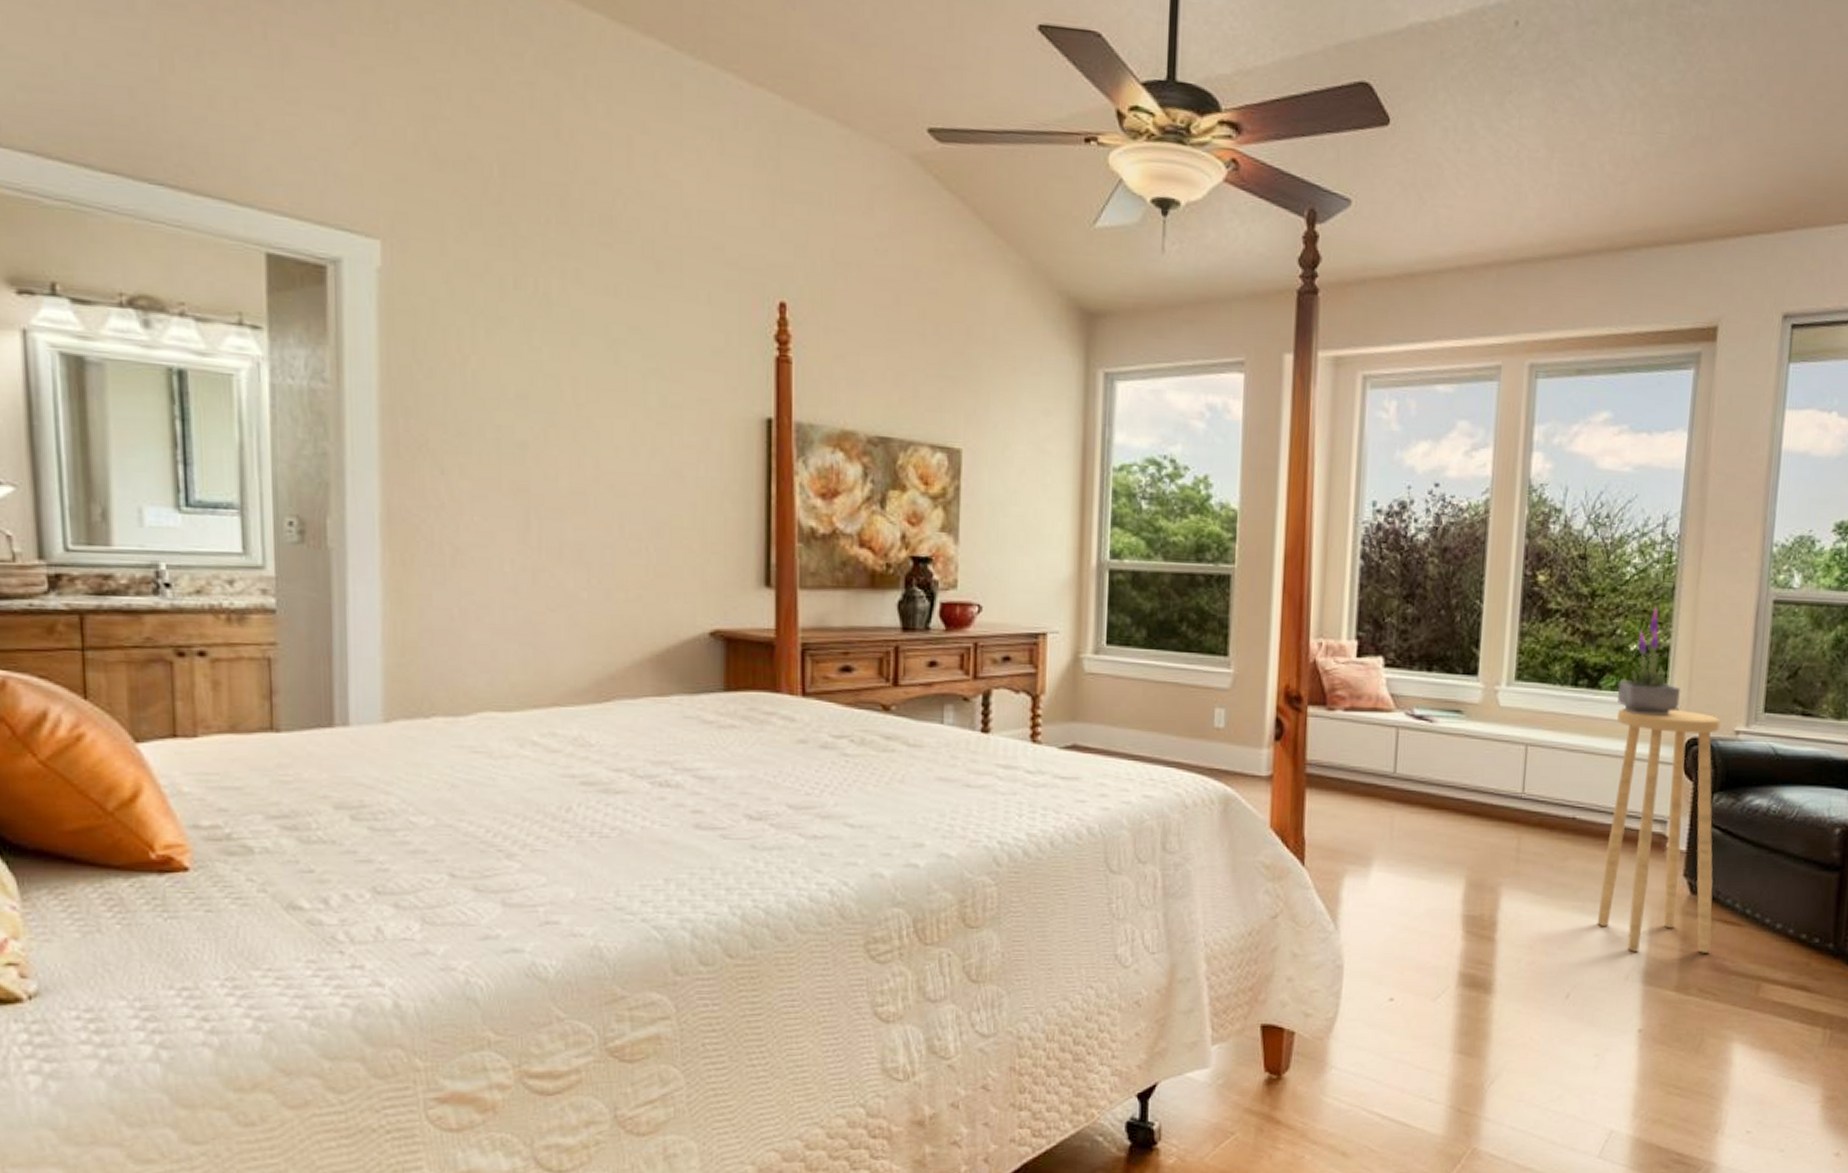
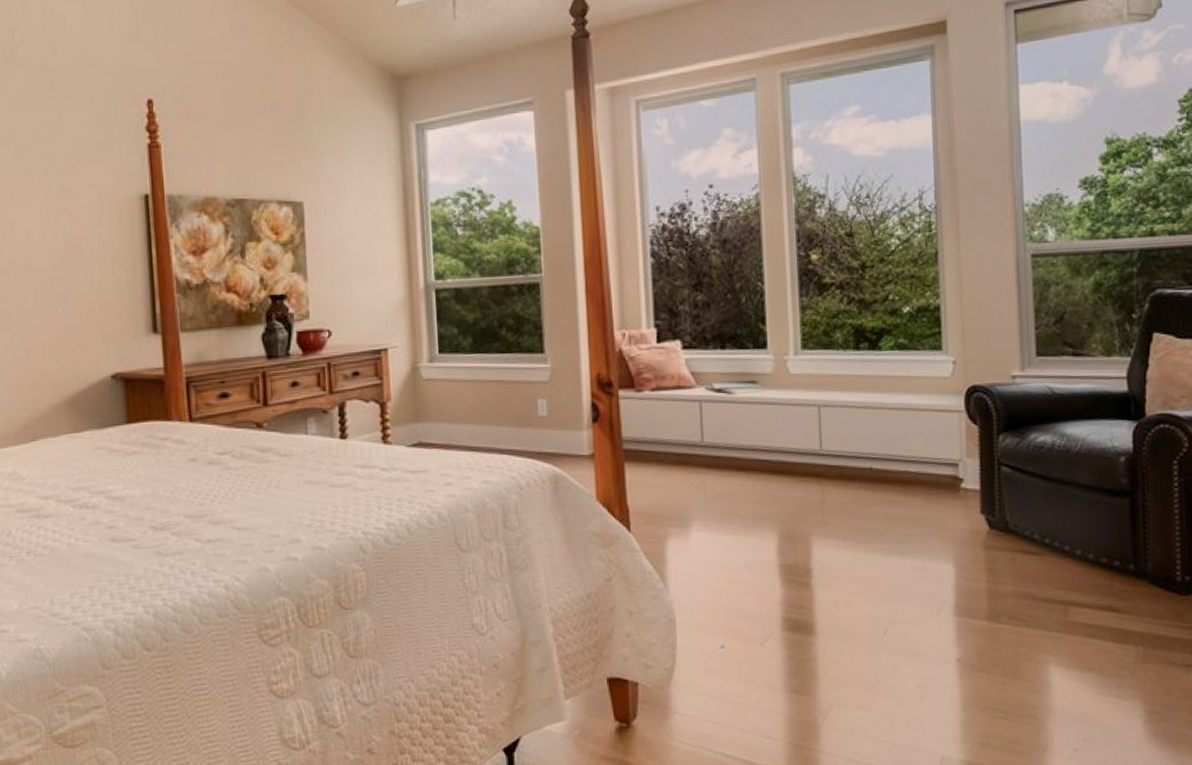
stool: present [1597,708,1721,953] -> none [900,361,1015,587]
potted plant: present [1617,606,1681,716] -> none [896,271,956,369]

